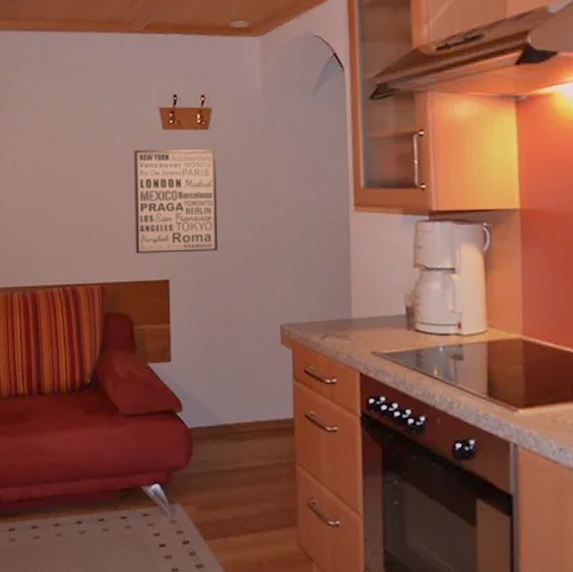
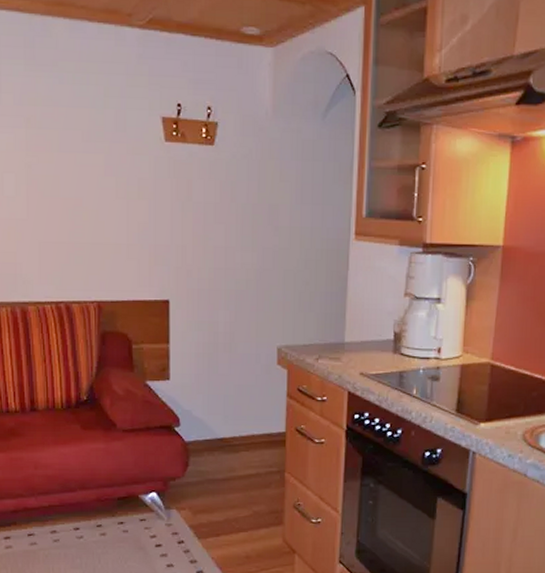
wall art: present [134,149,219,254] -> none [133,162,221,273]

